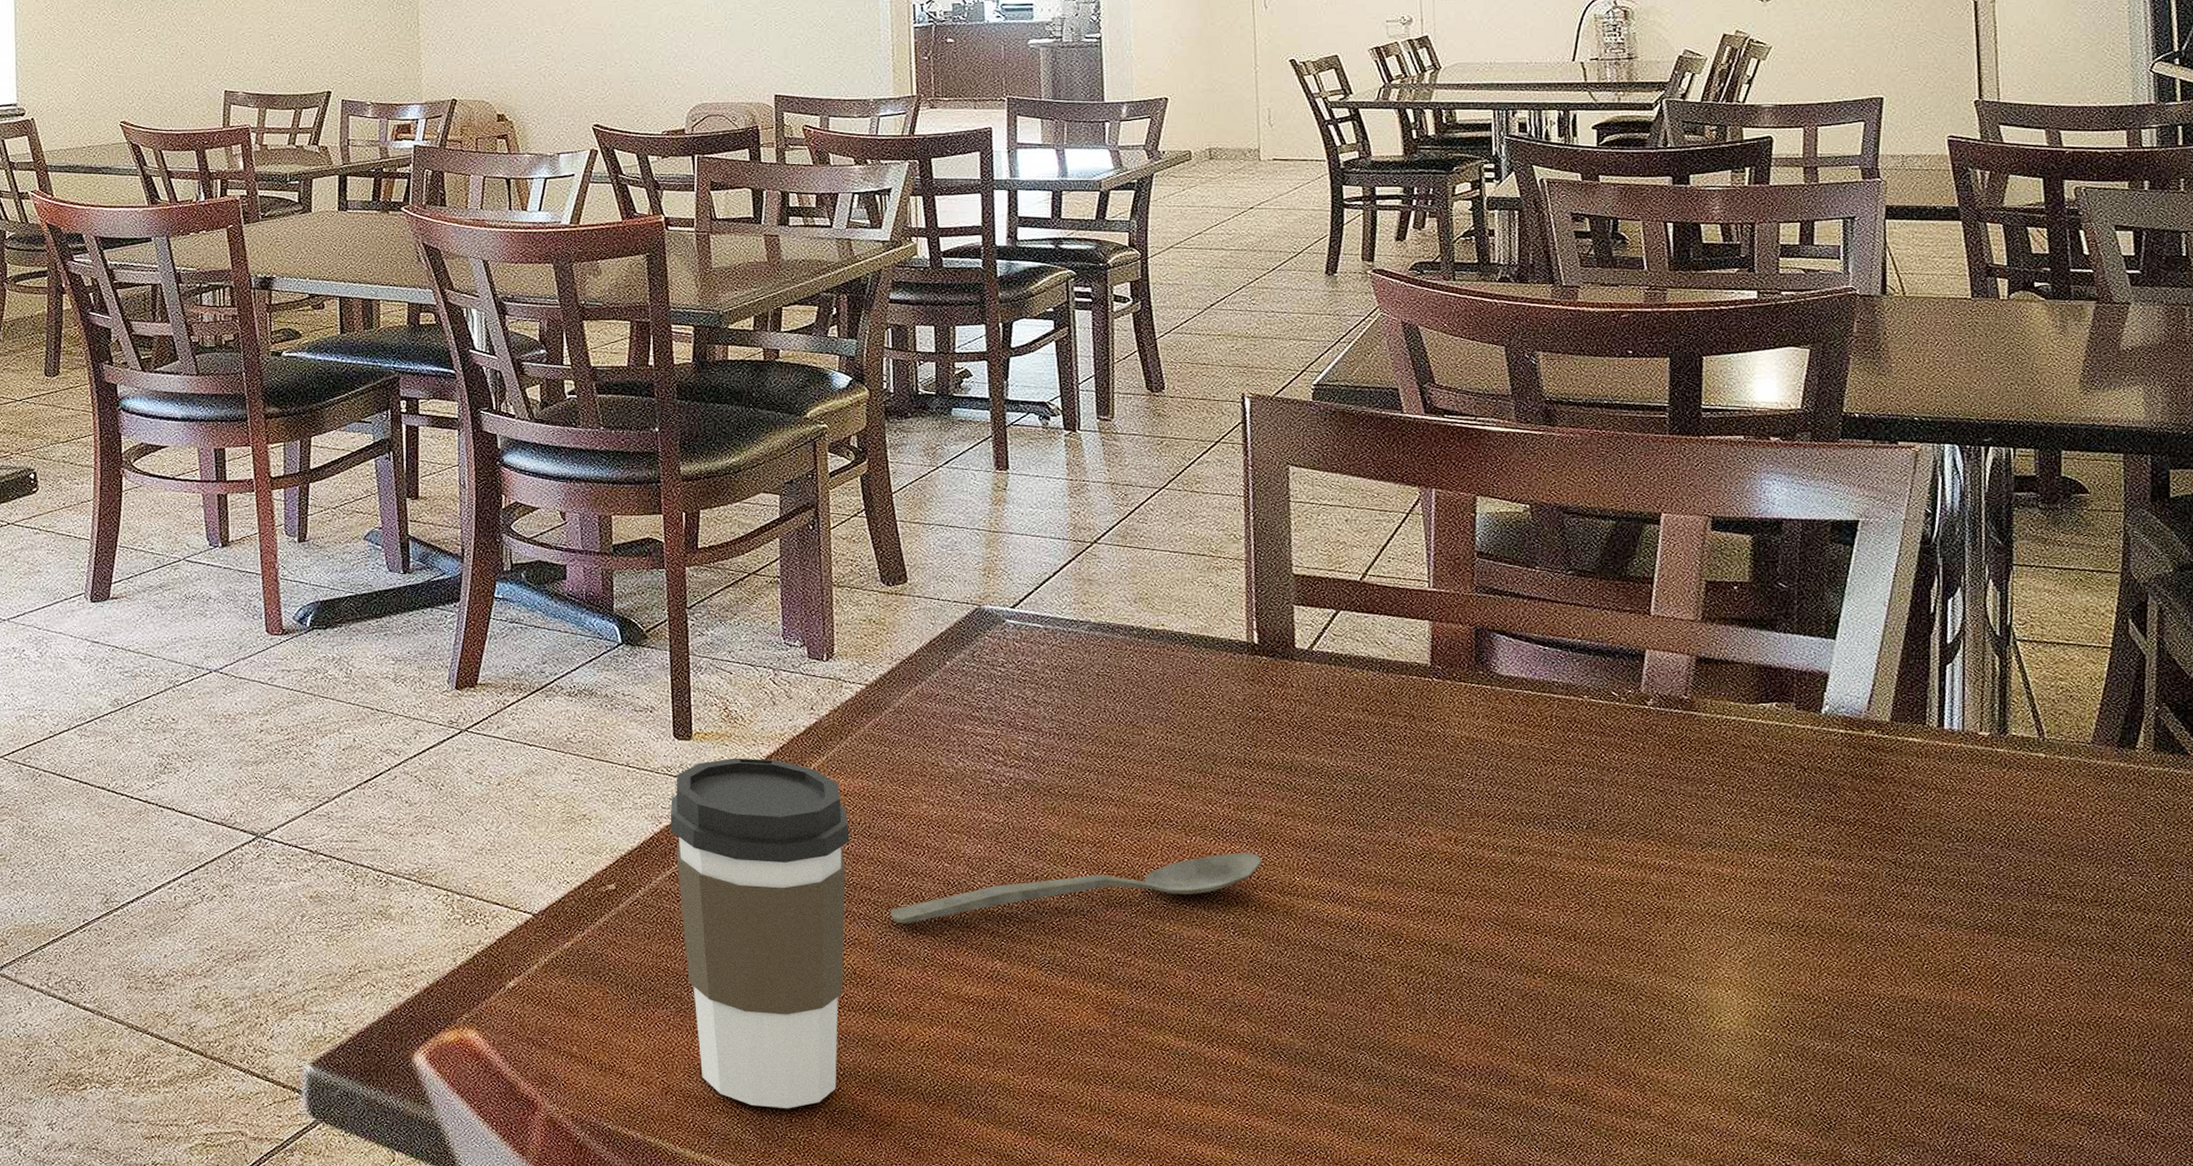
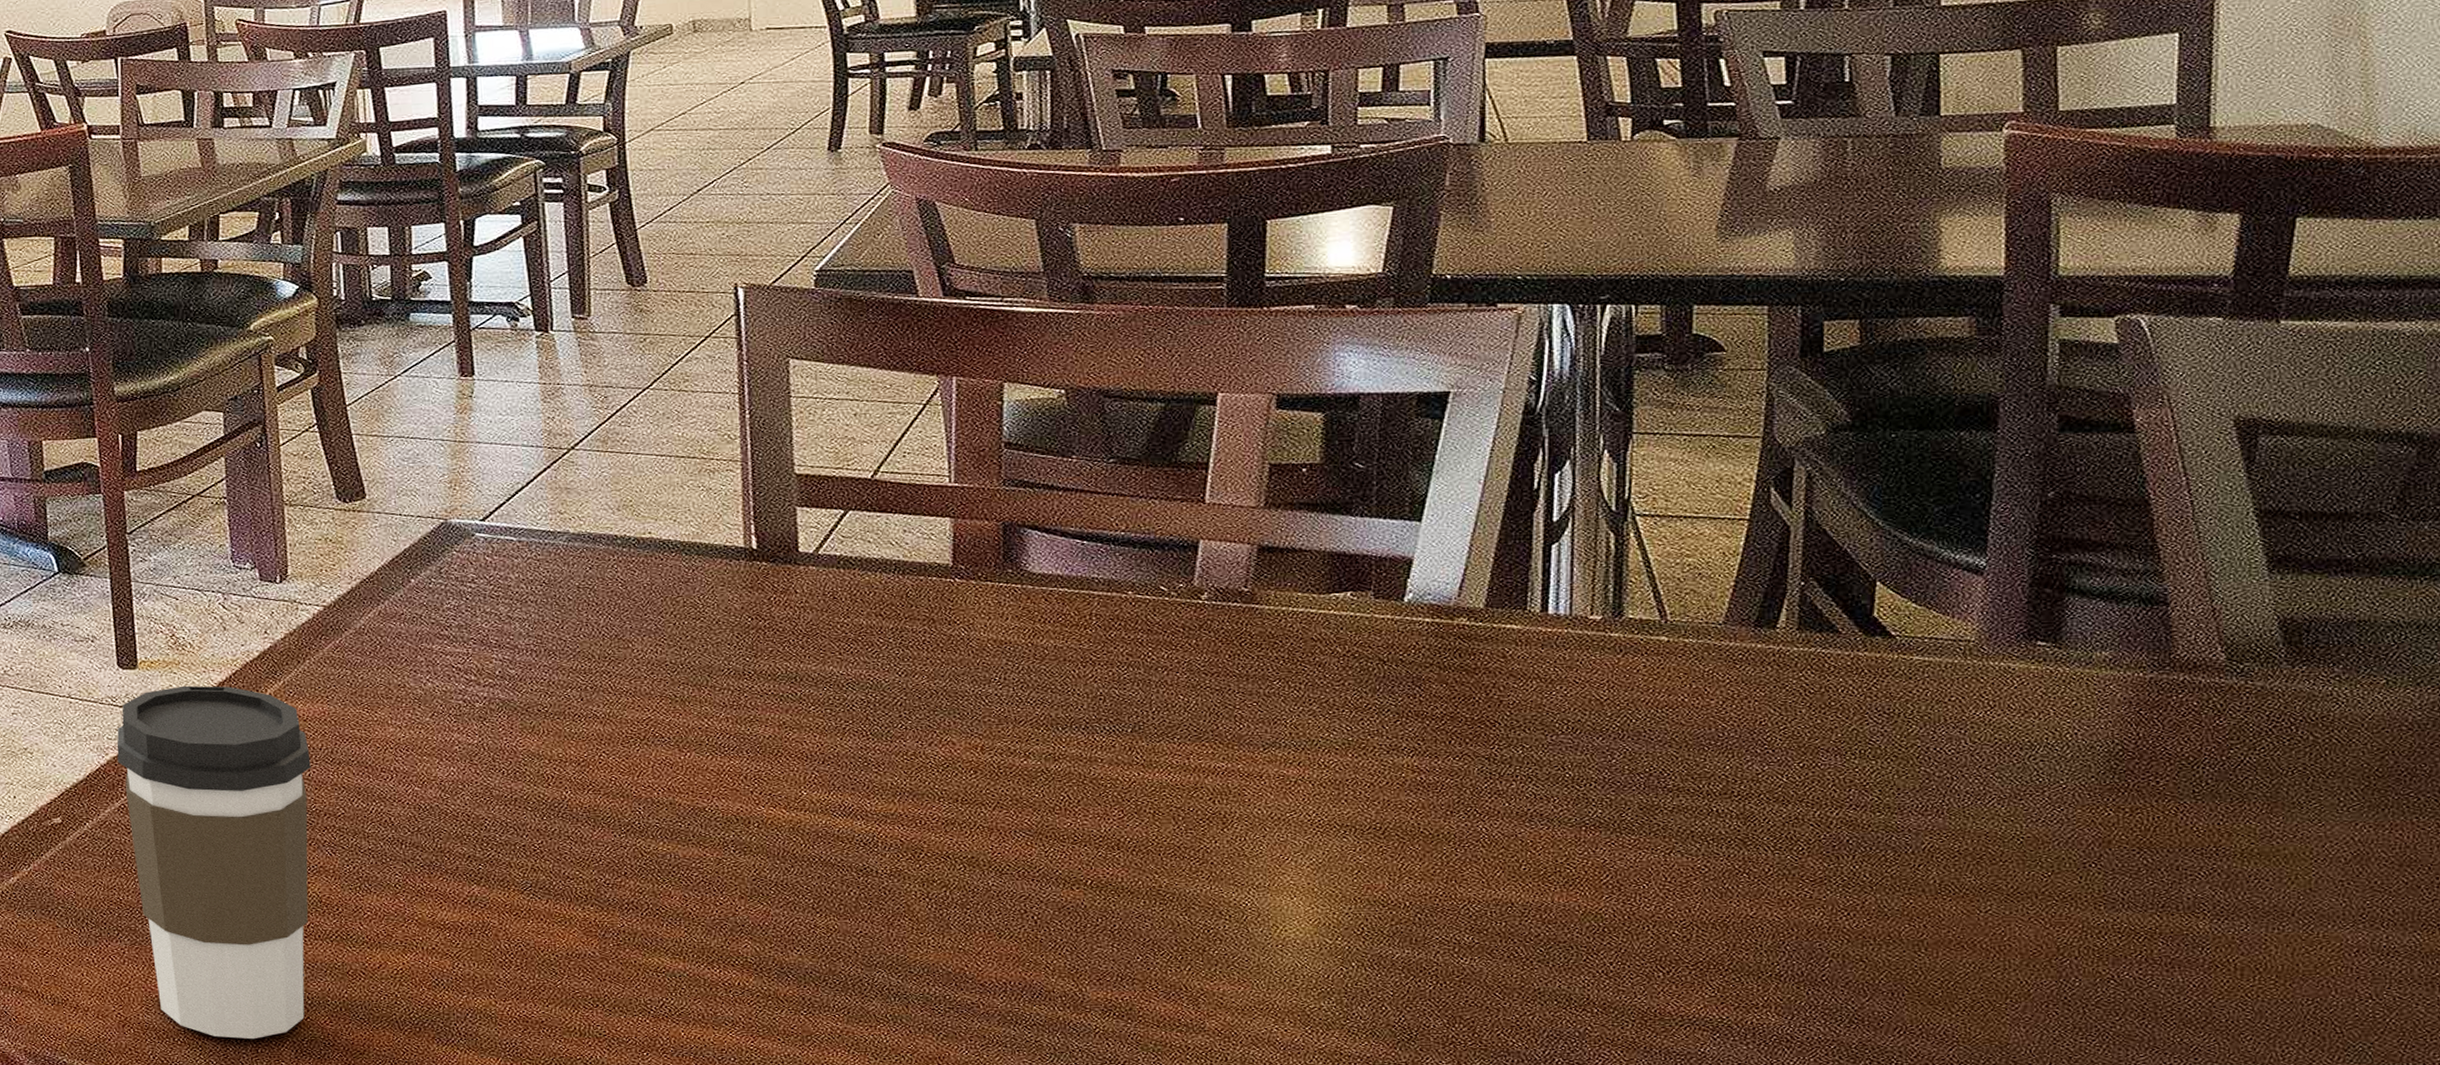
spoon: present [890,853,1262,924] -> none [357,768,765,850]

